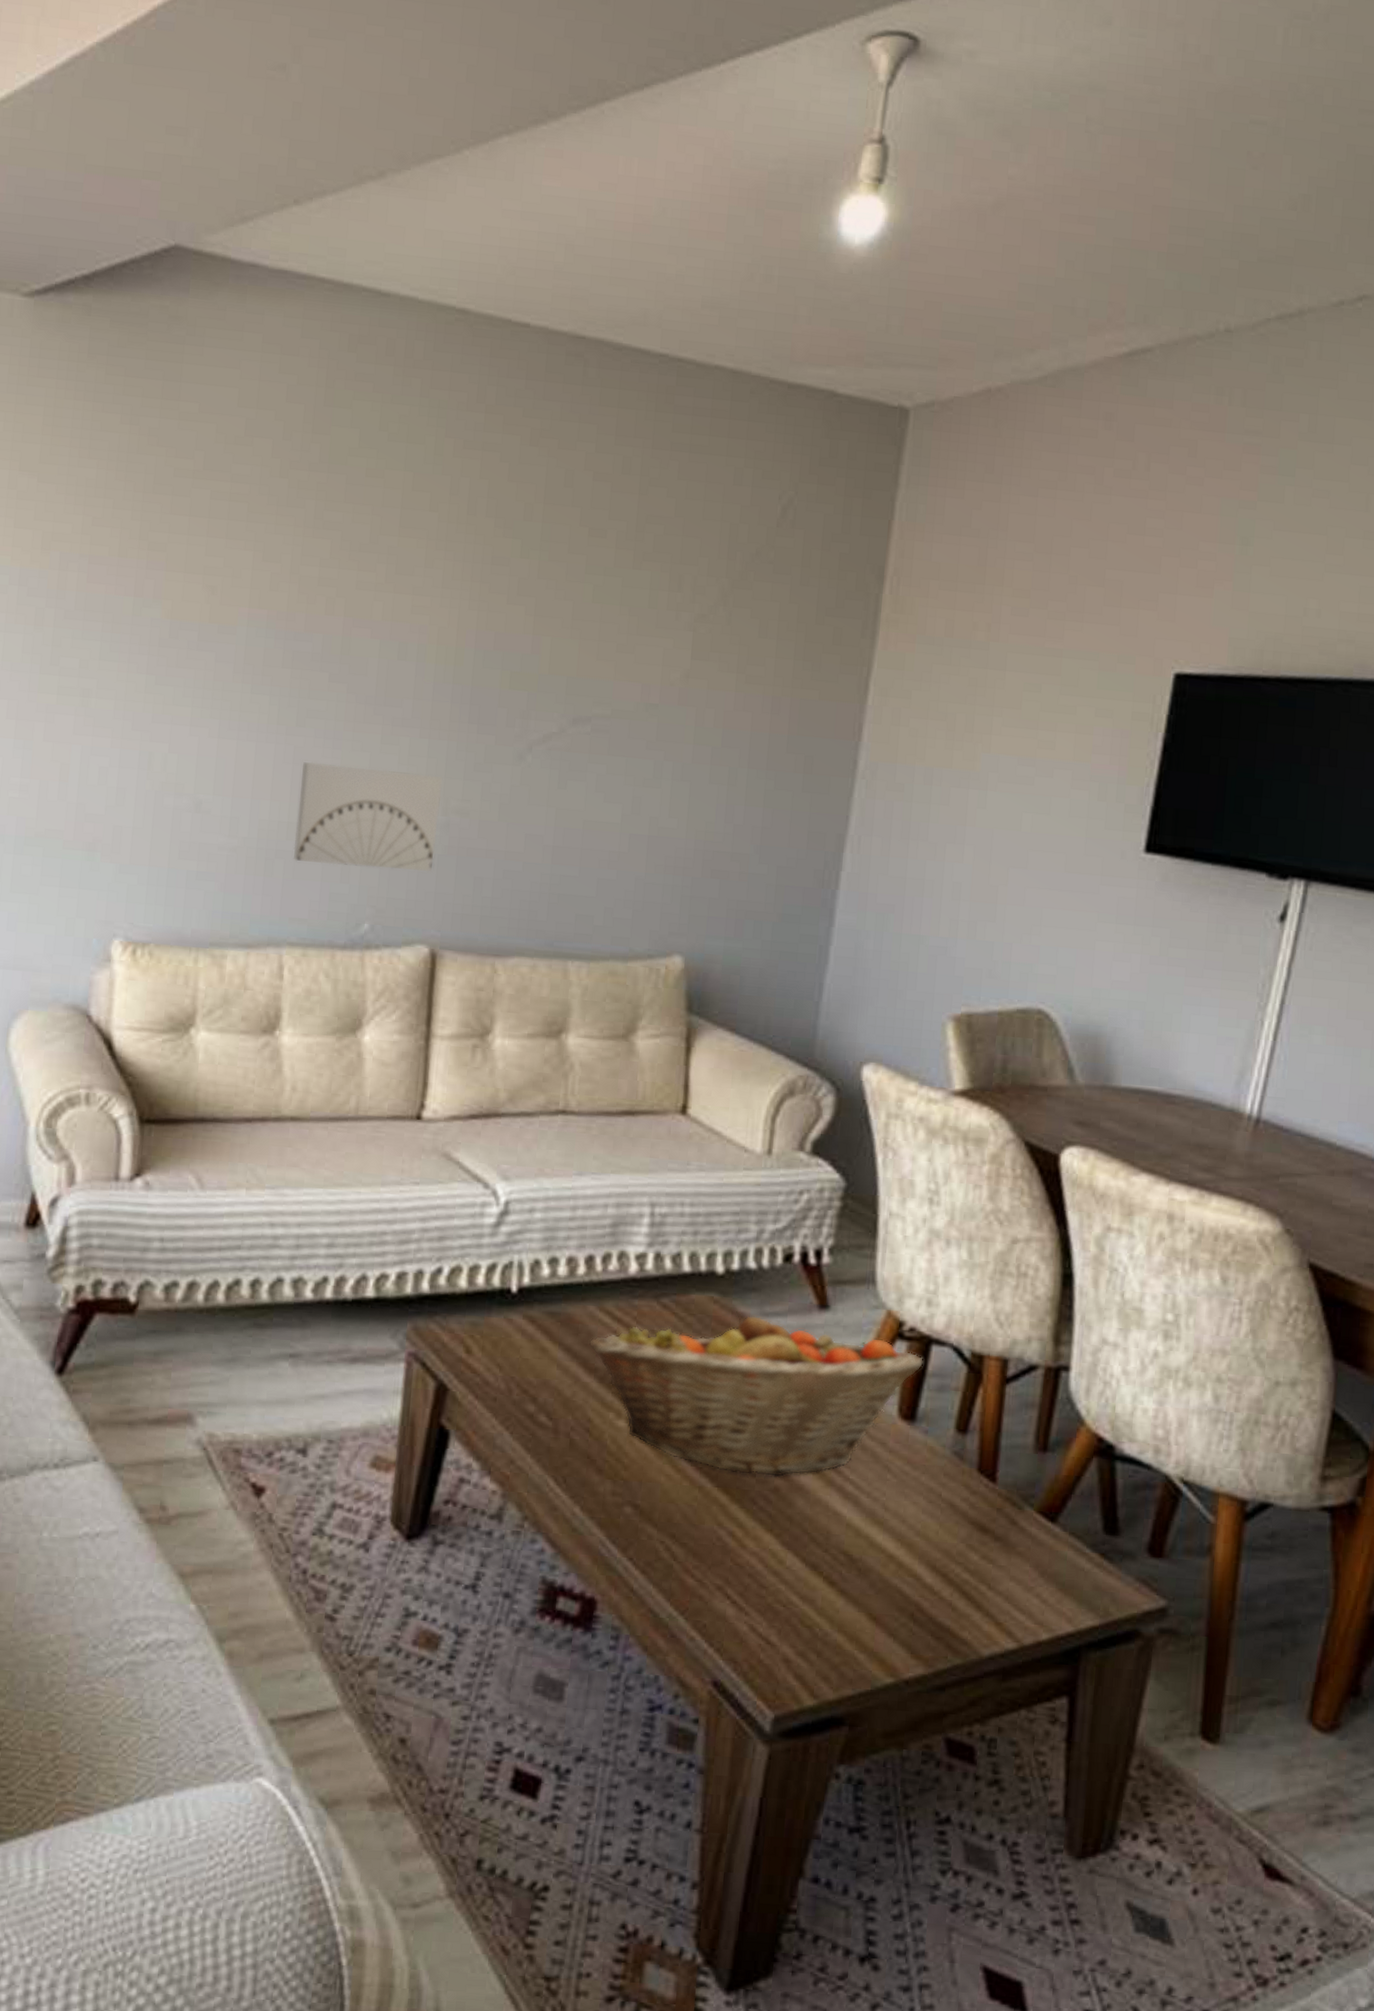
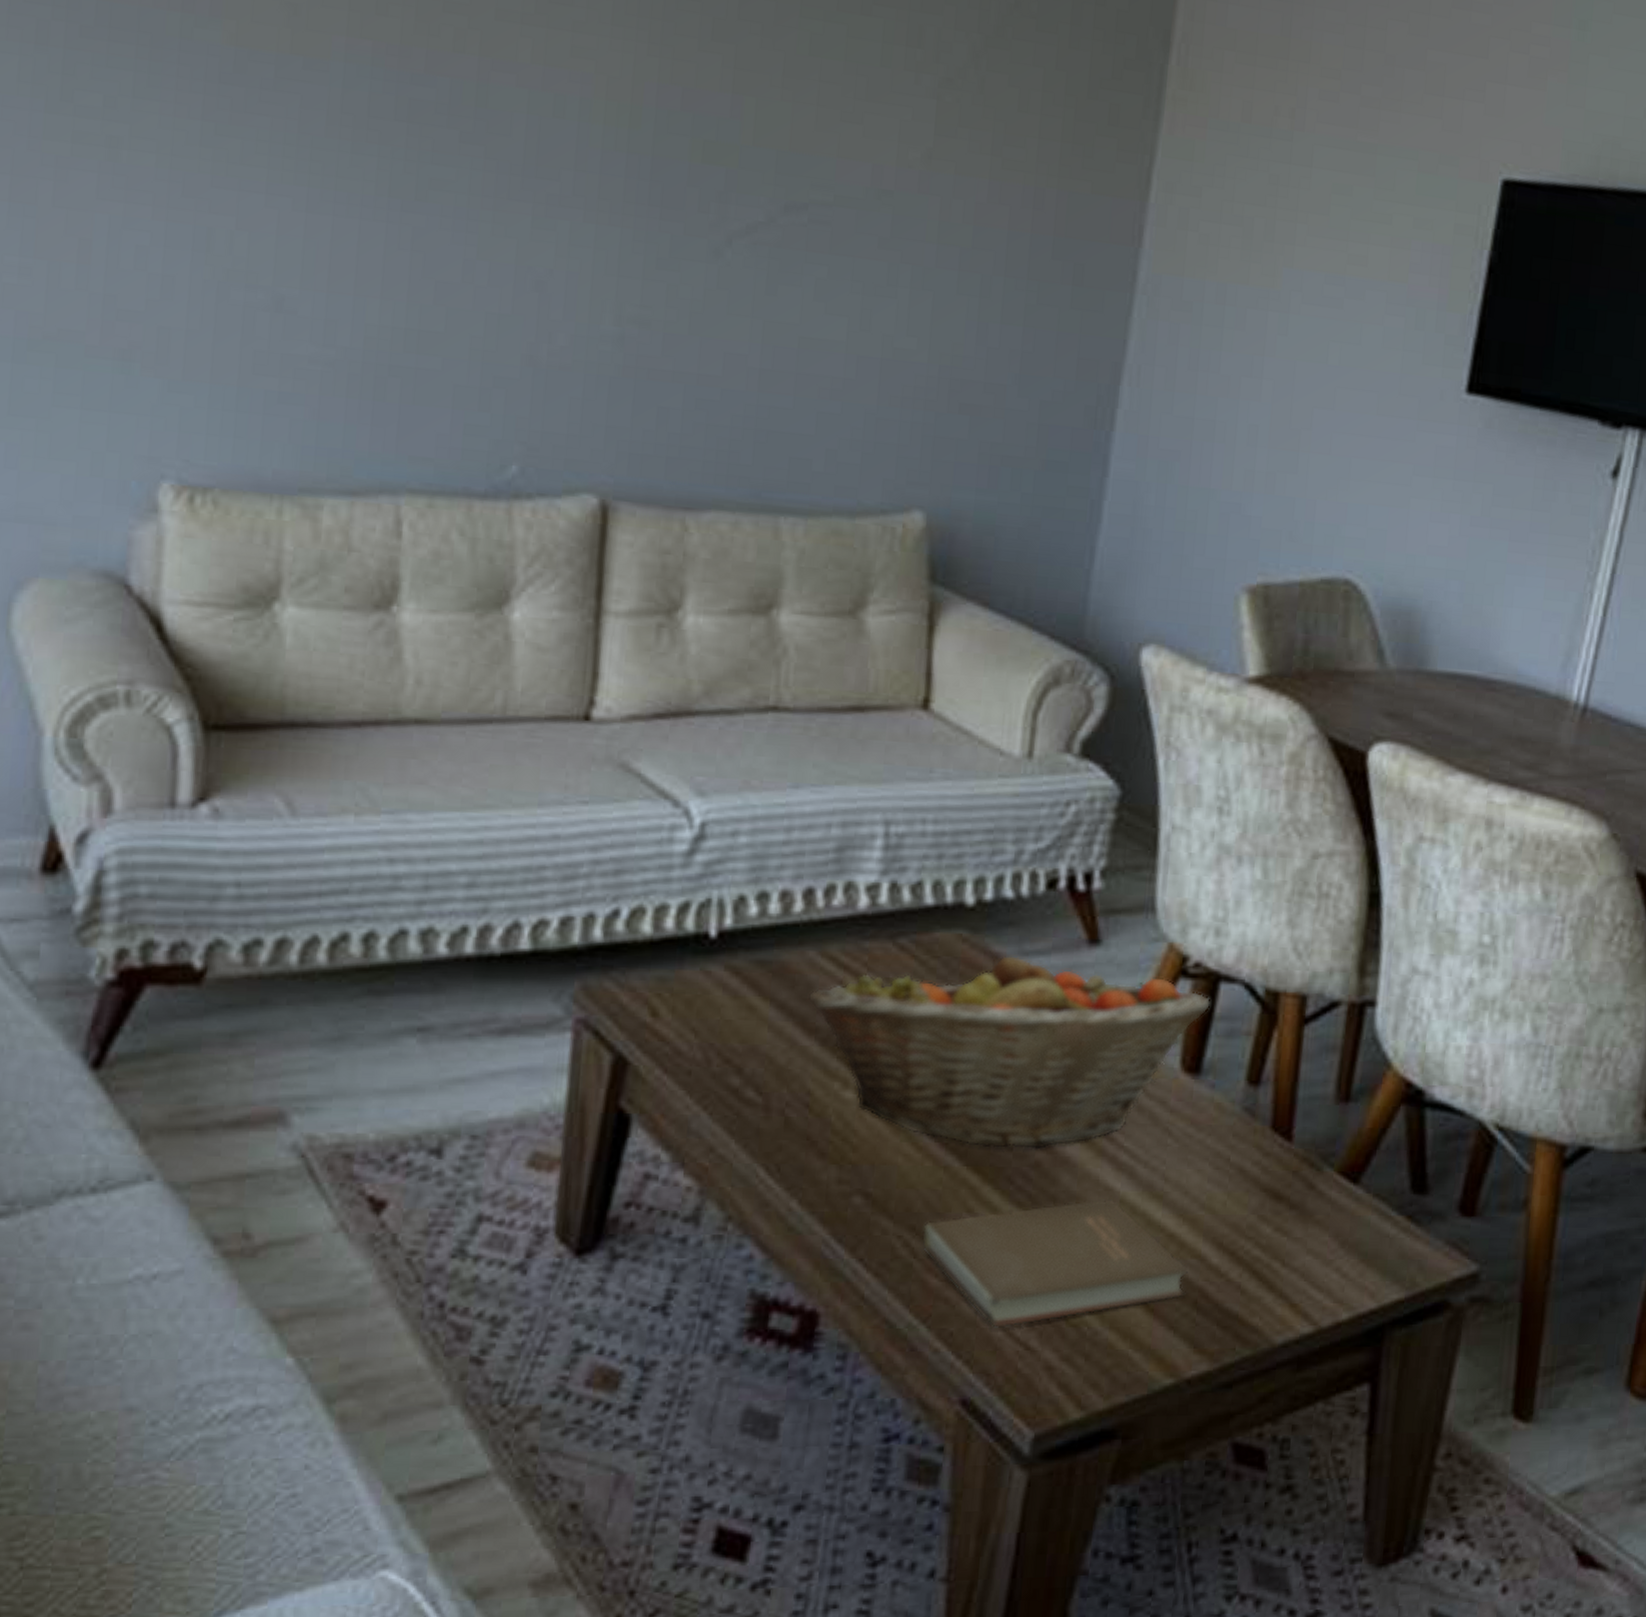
wall art: present [293,762,442,873] -> none [412,249,614,400]
book: none [680,1521,907,1625] -> present [921,1198,1189,1329]

